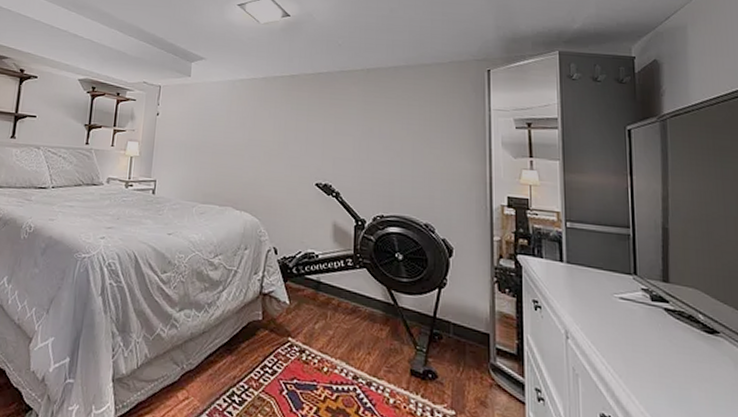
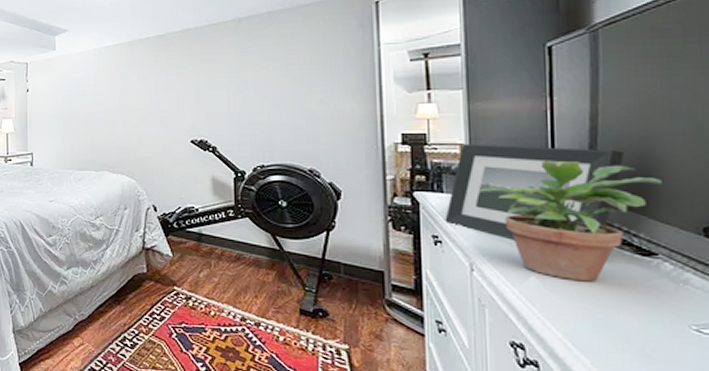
picture frame: none [544,212,690,309] -> present [445,143,624,239]
potted plant: none [572,234,720,357] -> present [478,160,662,282]

